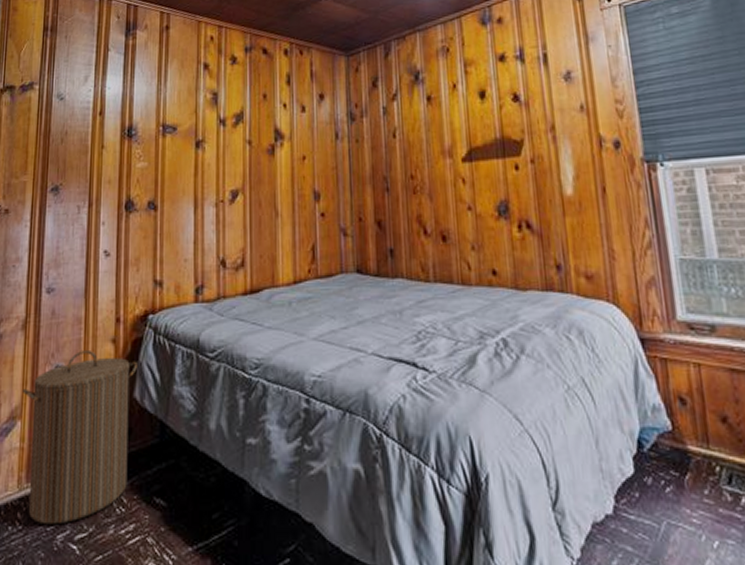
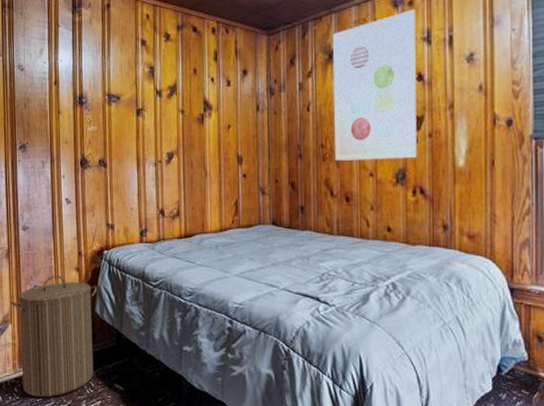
wall art: none [418,27,520,194] -> present [333,10,417,161]

